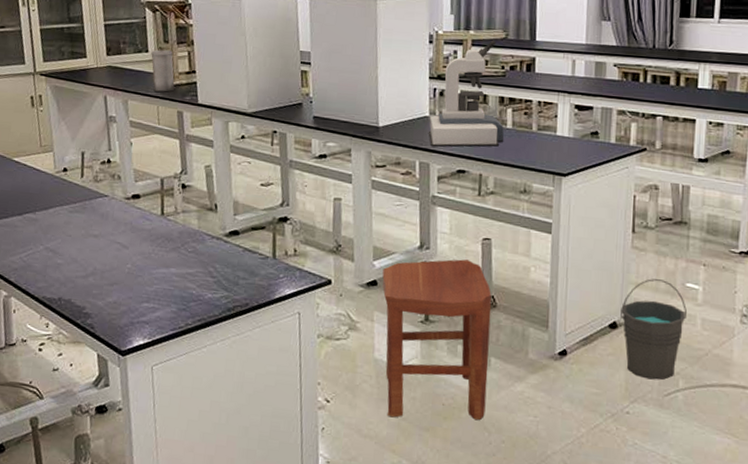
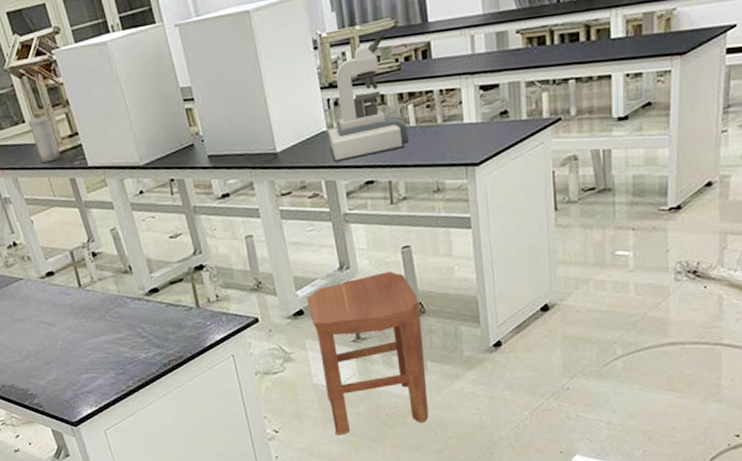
bucket: present [620,278,687,380] -> none [551,252,619,354]

